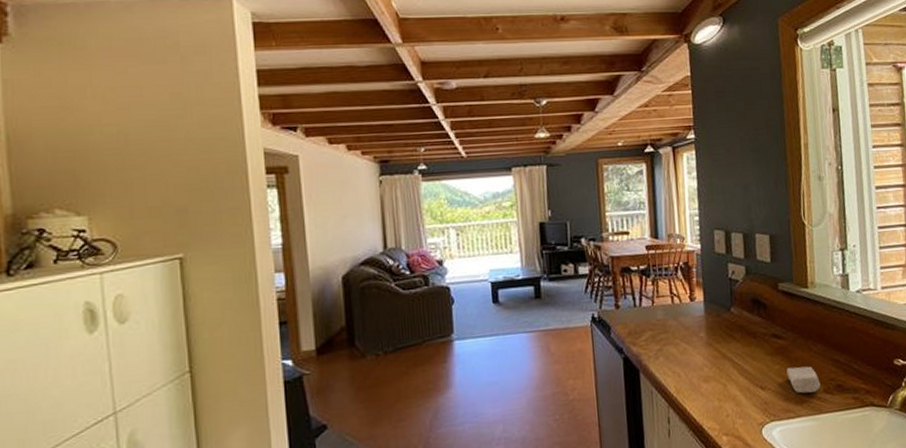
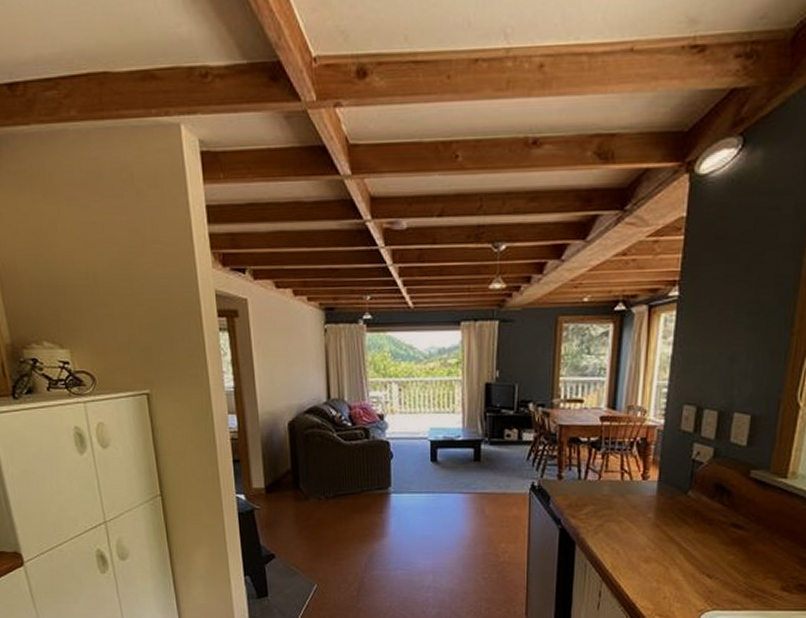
soap bar: present [786,366,821,394] -> none [741,559,779,589]

